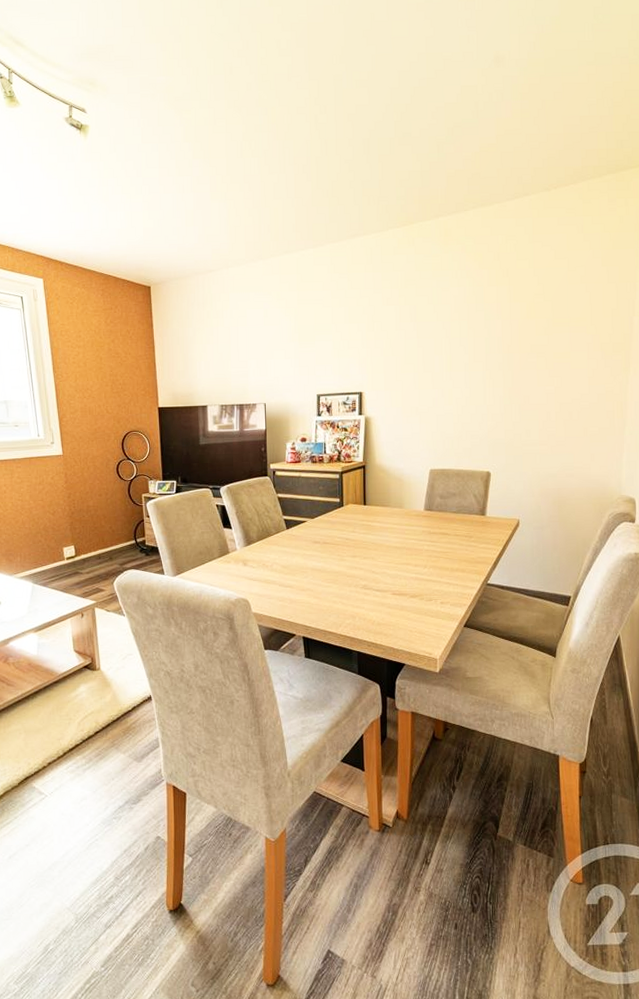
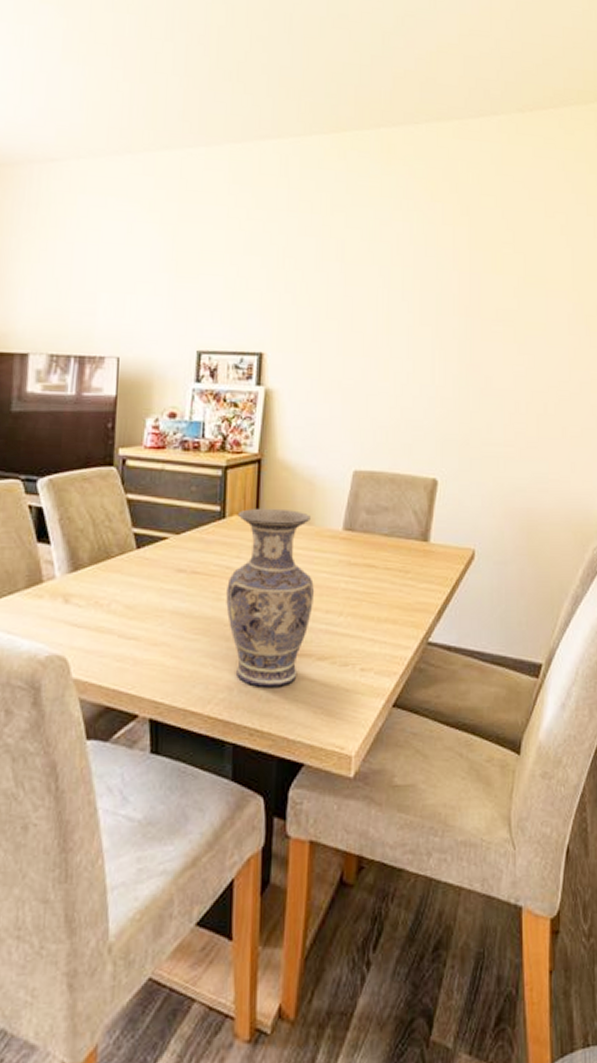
vase: none [347,498,406,616] -> present [226,508,314,687]

